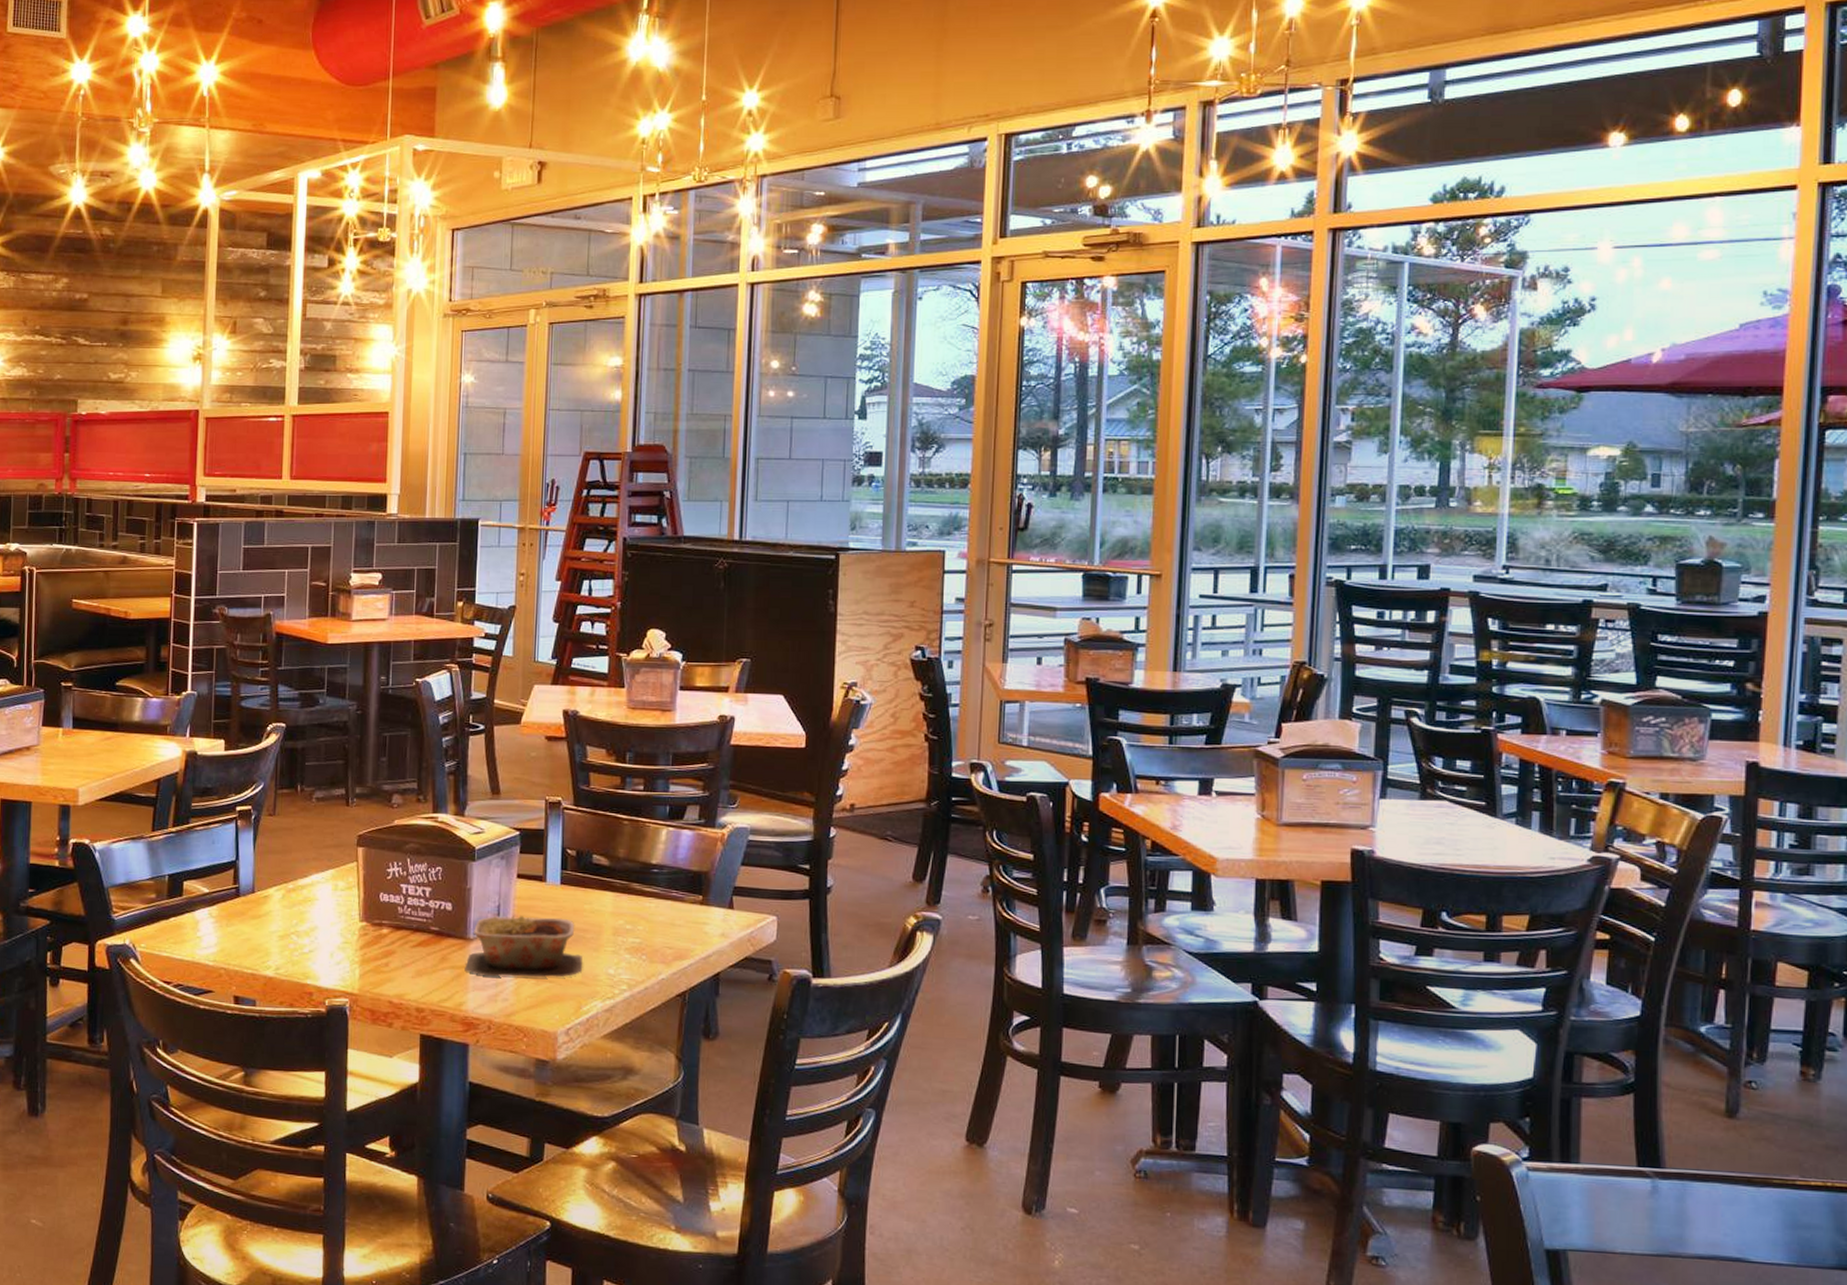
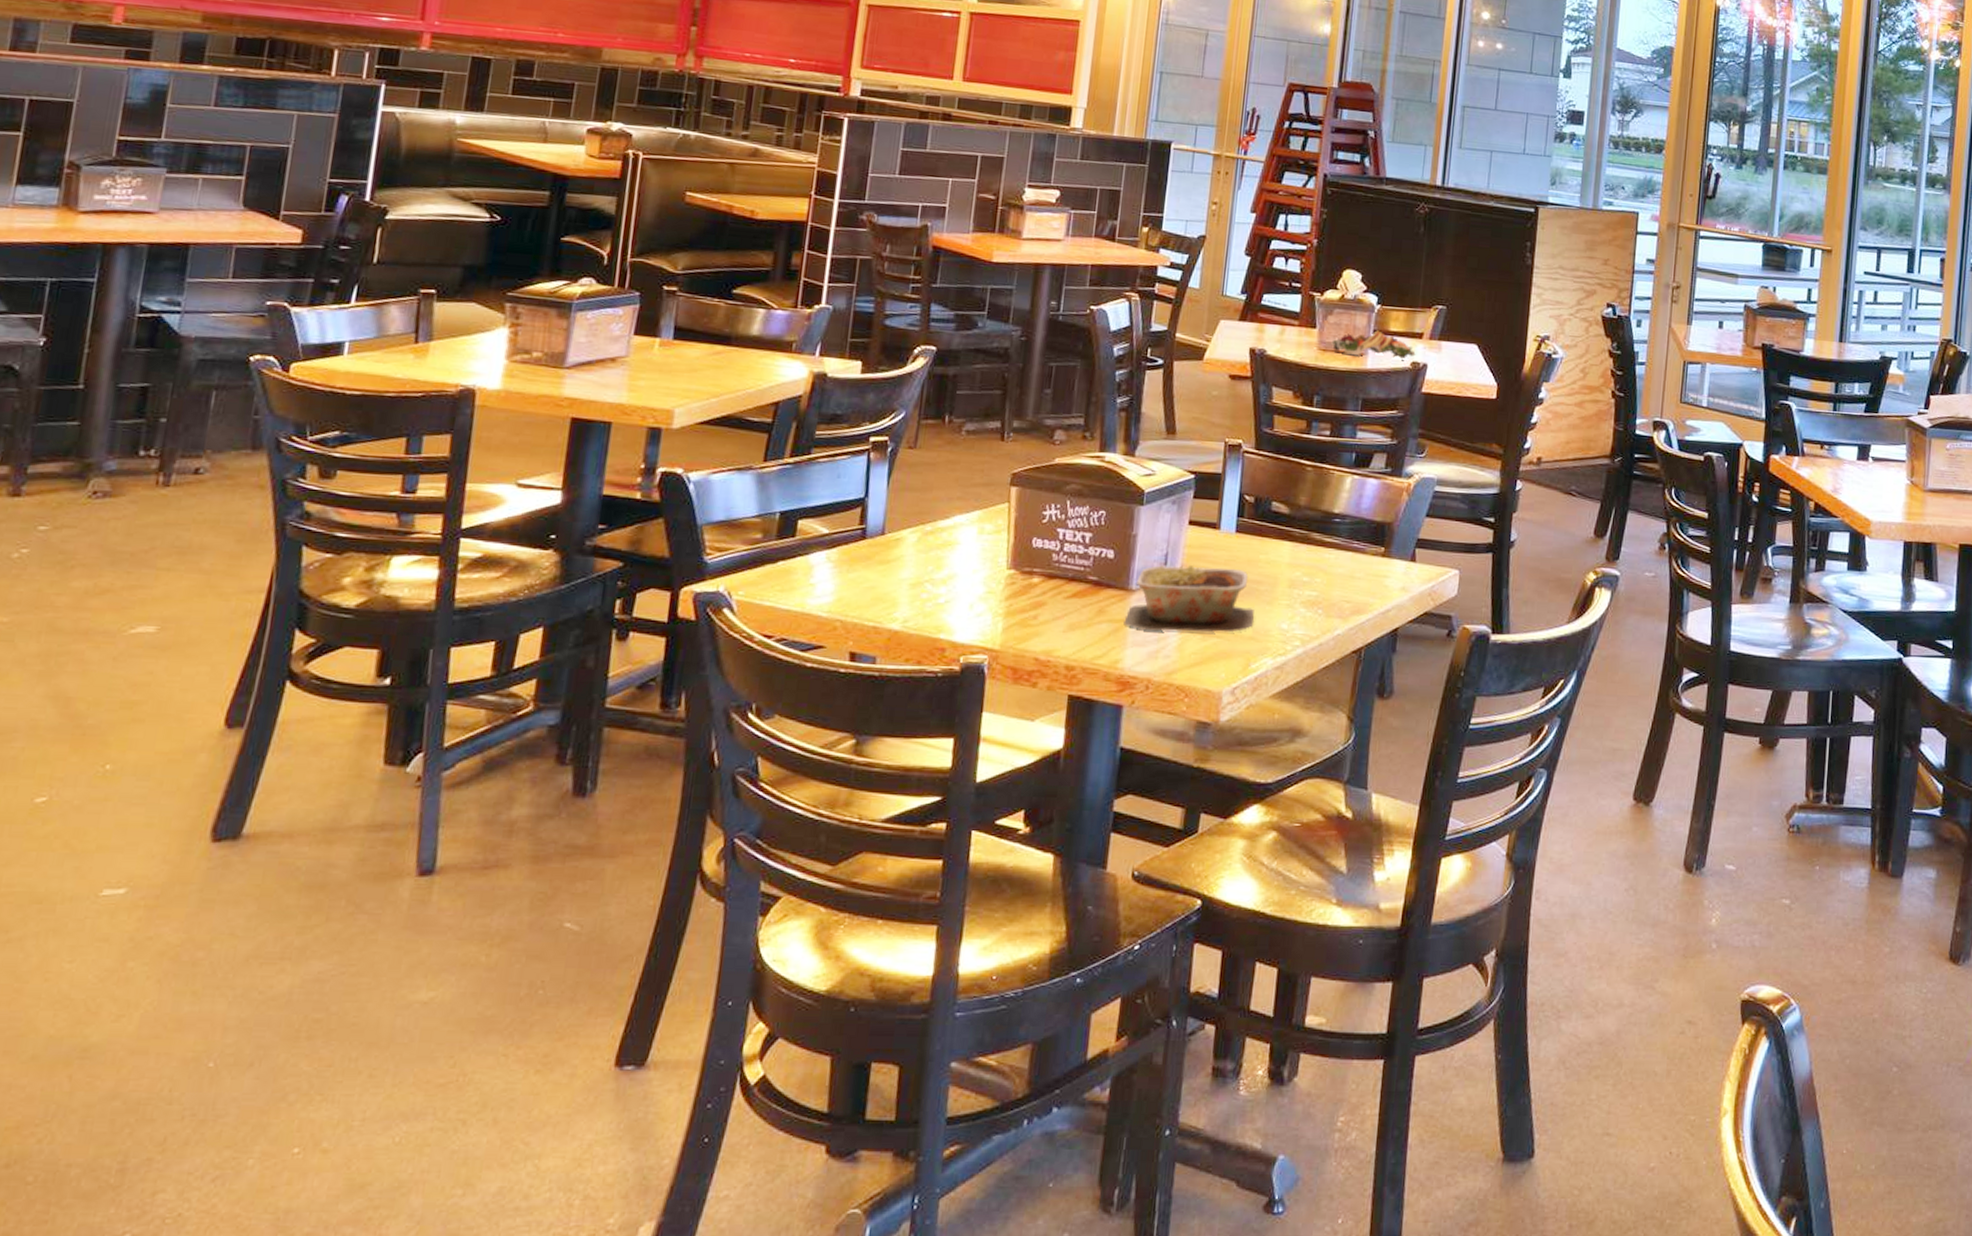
salad: none [640,686,723,714] -> present [1331,330,1416,360]

